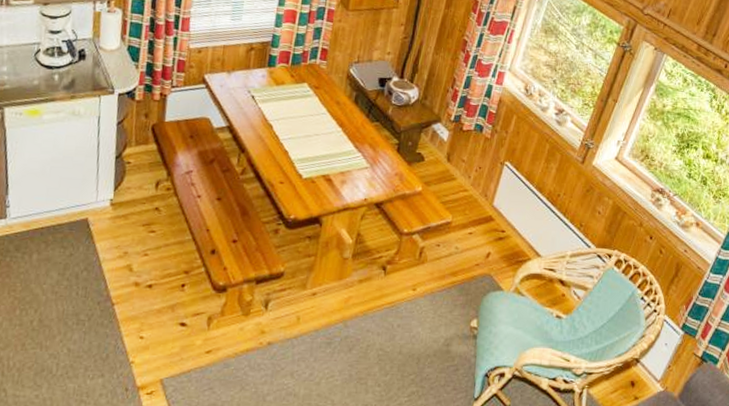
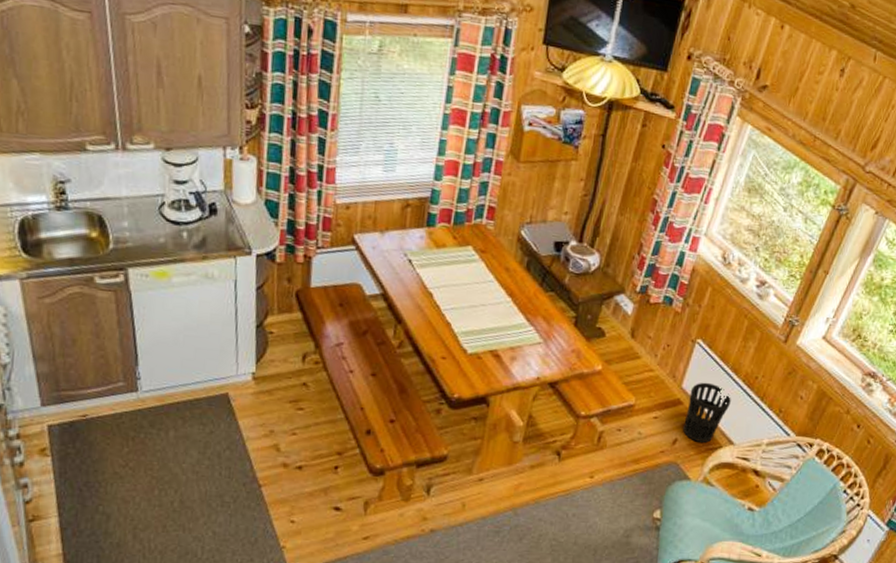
wastebasket: none [495,200,537,255] -> present [683,382,731,443]

